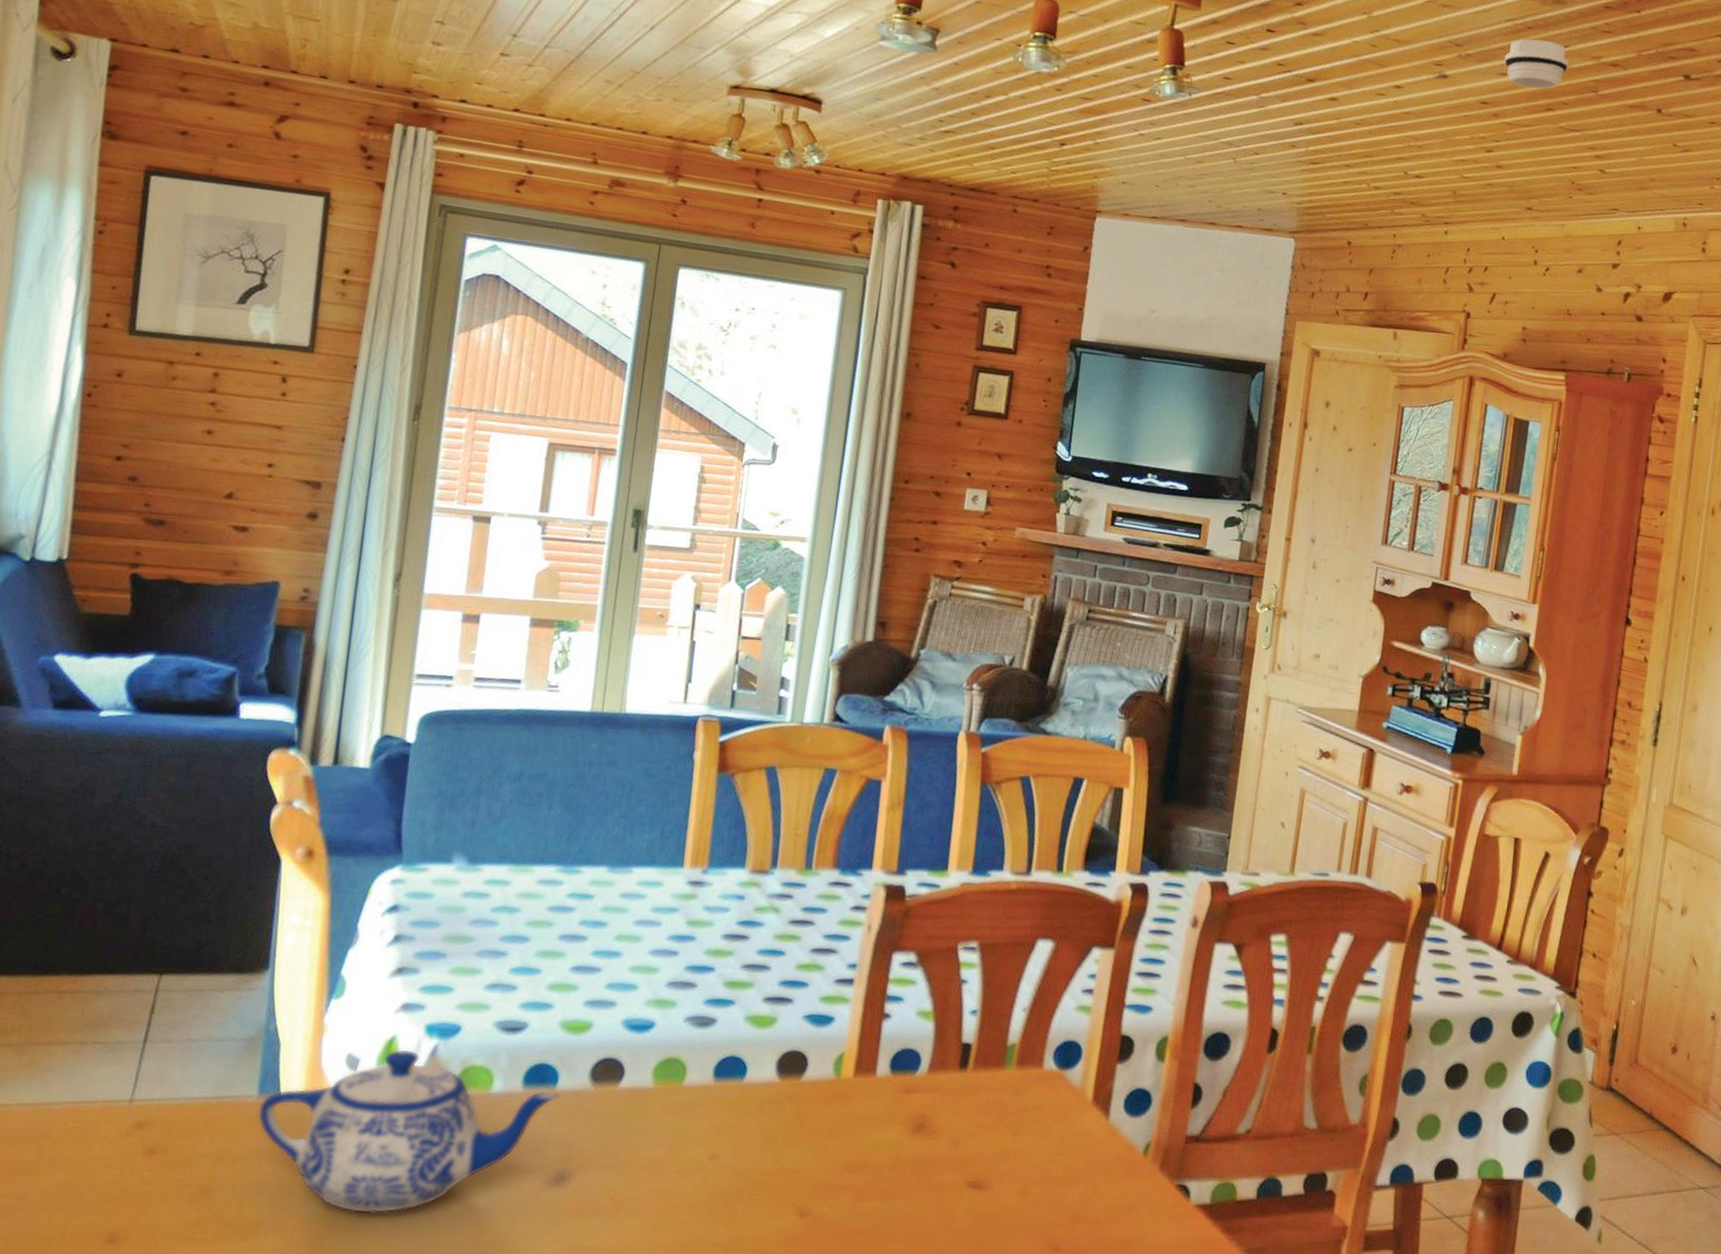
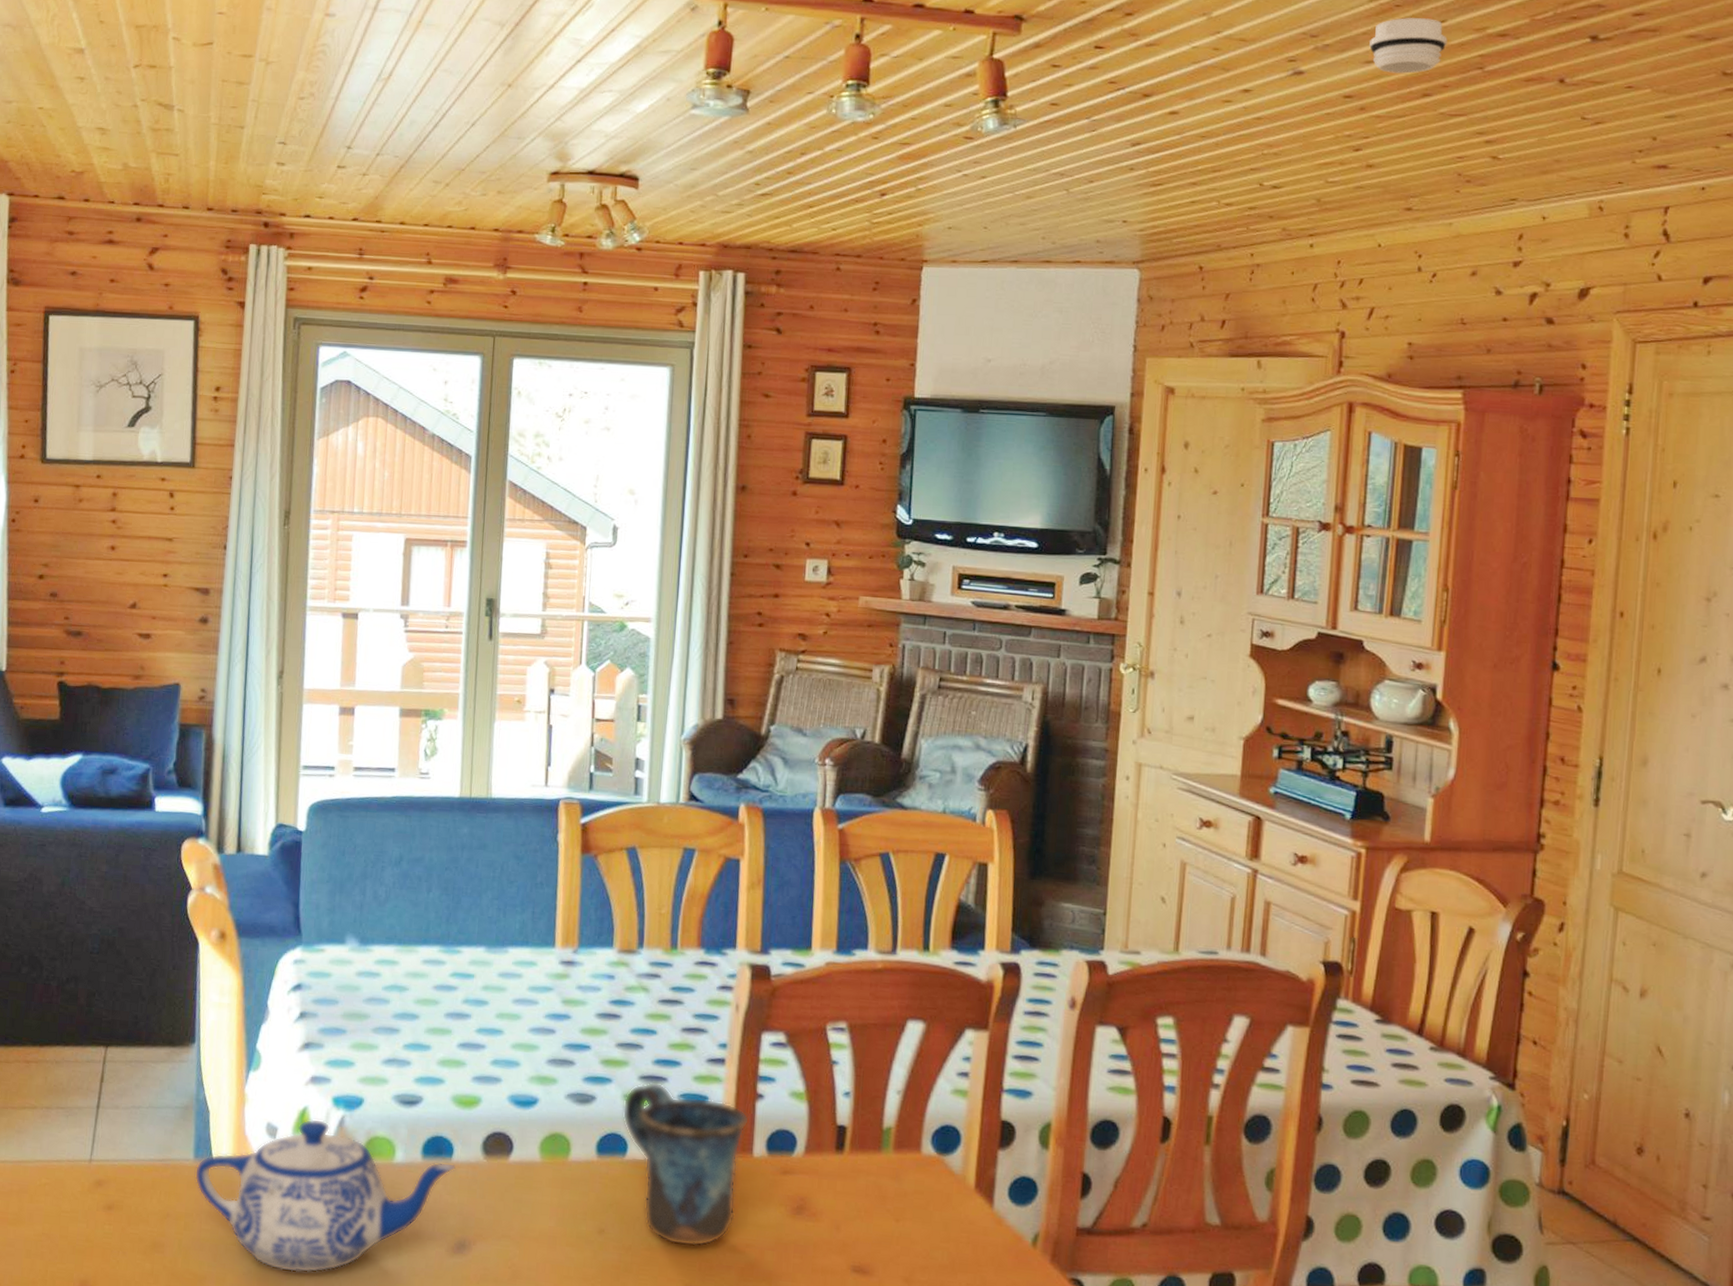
mug: none [743,1003,875,1169] -> present [622,1082,750,1247]

